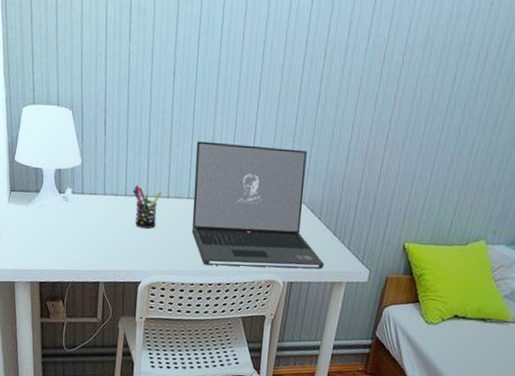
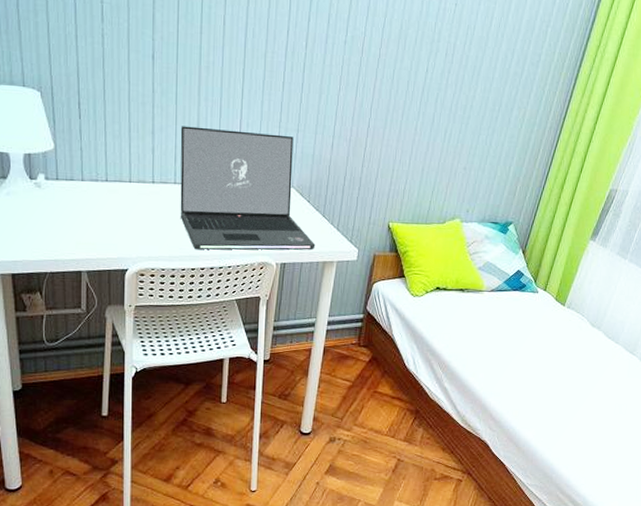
pen holder: present [133,185,161,229] -> none [114,170,146,215]

